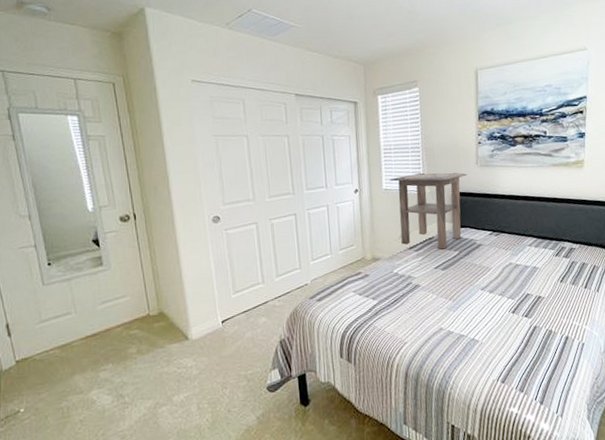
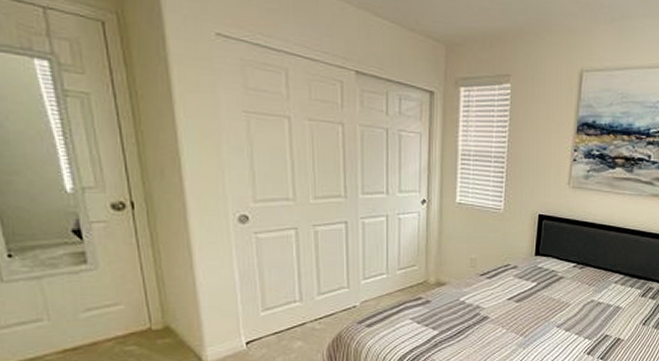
side table: present [390,172,467,250] -> none [465,187,556,279]

